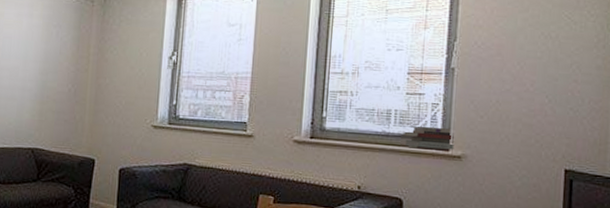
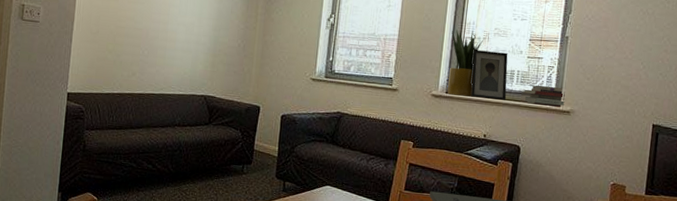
planter: none [311,64,352,142] -> present [447,29,483,97]
picture frame: none [340,87,383,145] -> present [471,50,508,100]

